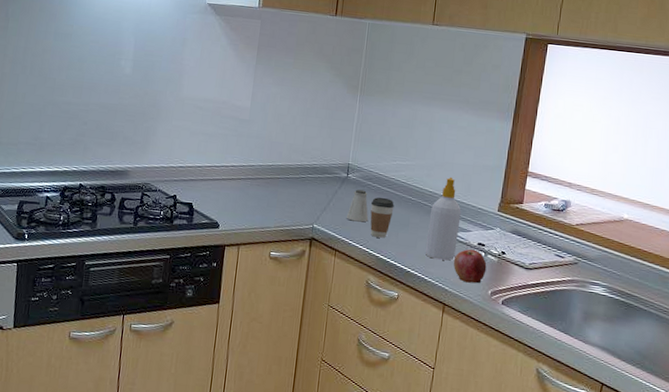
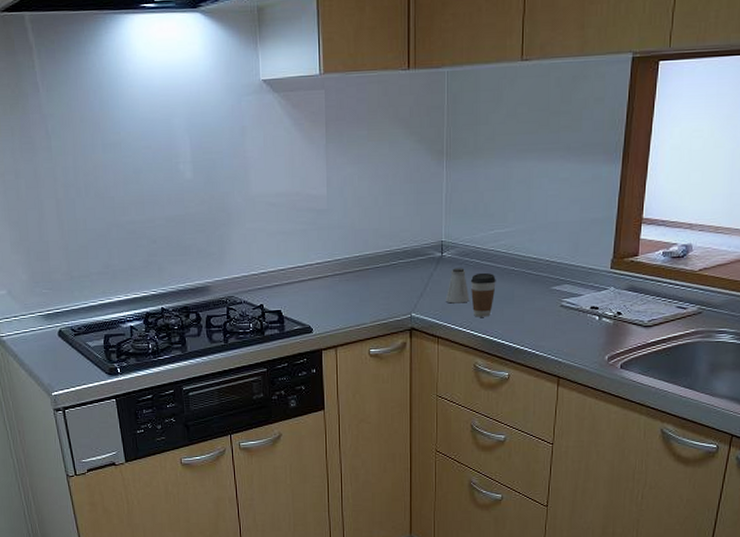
soap bottle: present [425,176,462,261] -> none [533,238,570,331]
apple: present [453,249,487,284] -> none [565,314,602,351]

